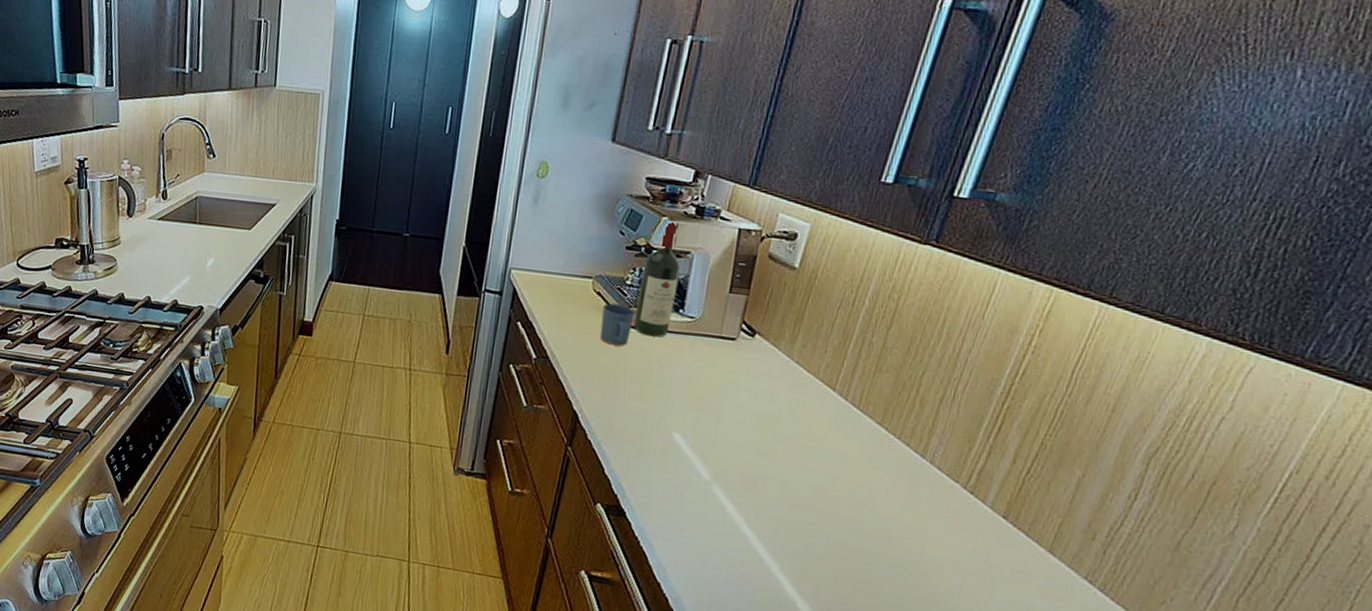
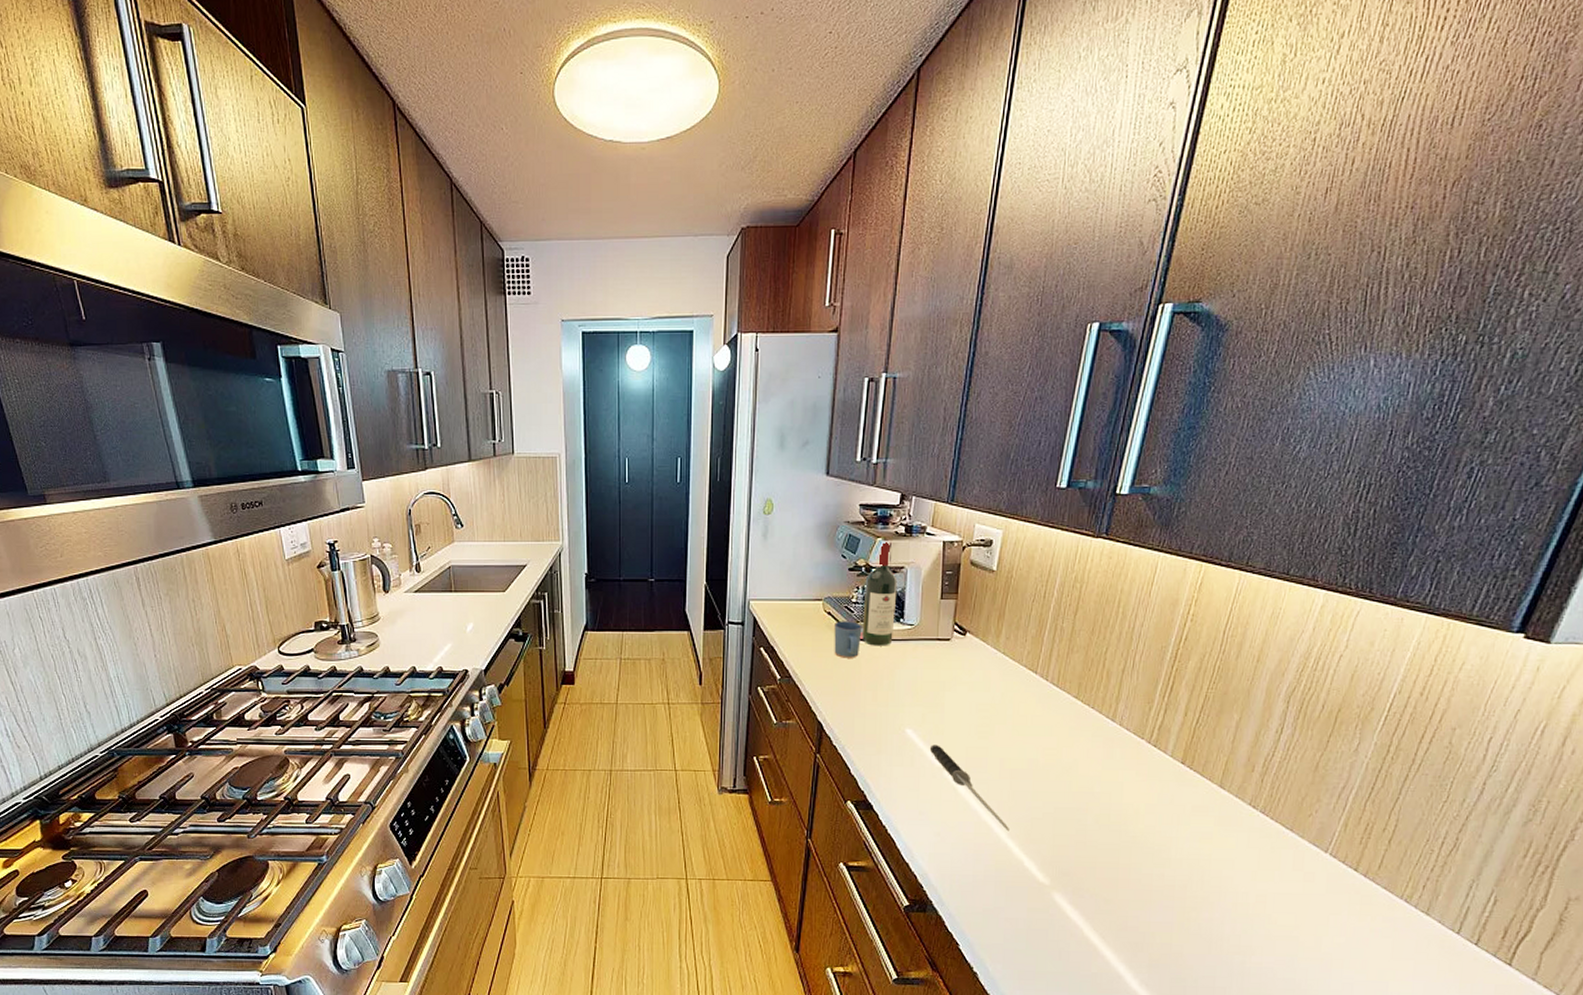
knife: none [698,454,783,566] -> present [929,744,1009,832]

